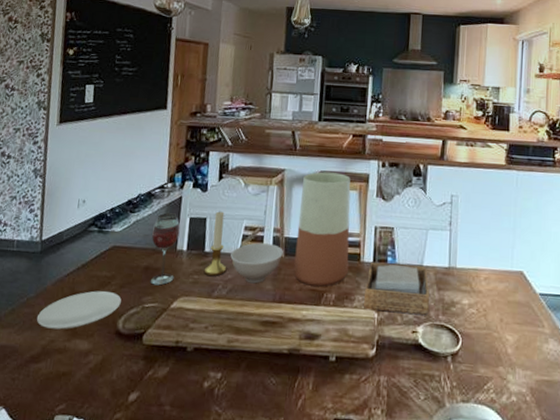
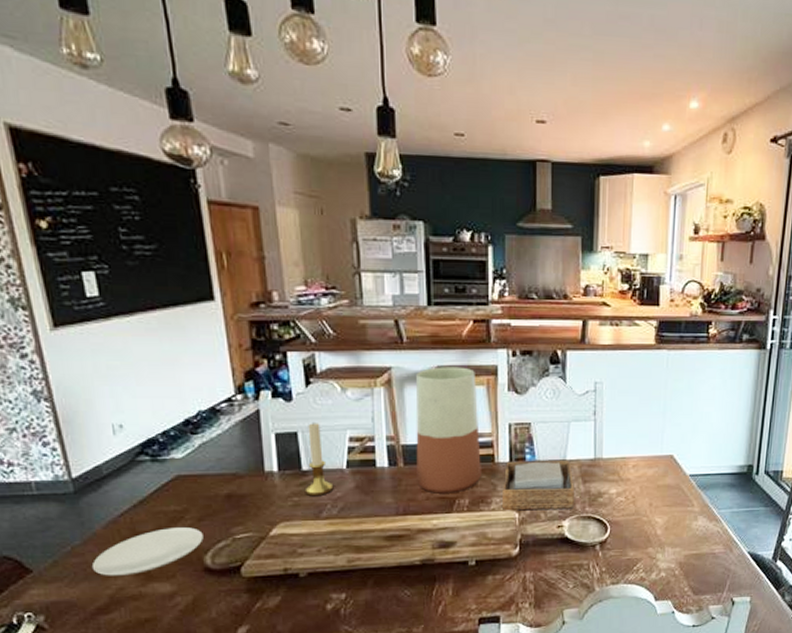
wineglass: present [150,213,180,286] -> none [226,430,268,514]
bowl: present [230,243,283,284] -> none [336,454,402,499]

